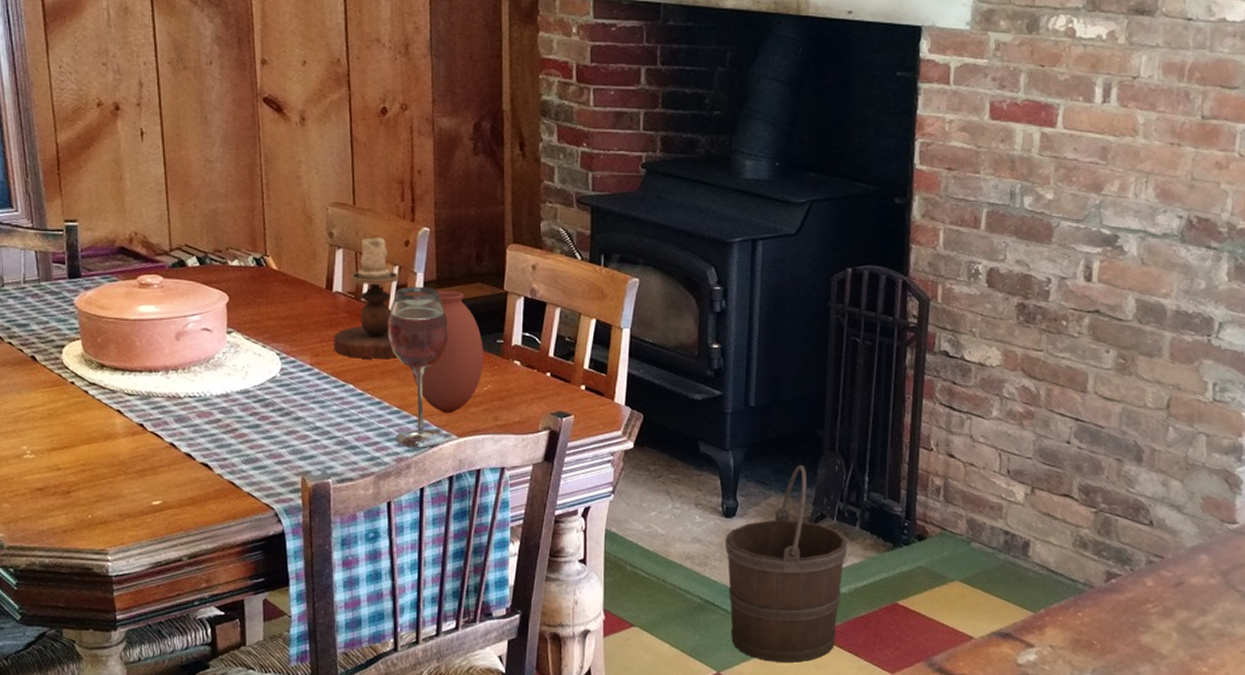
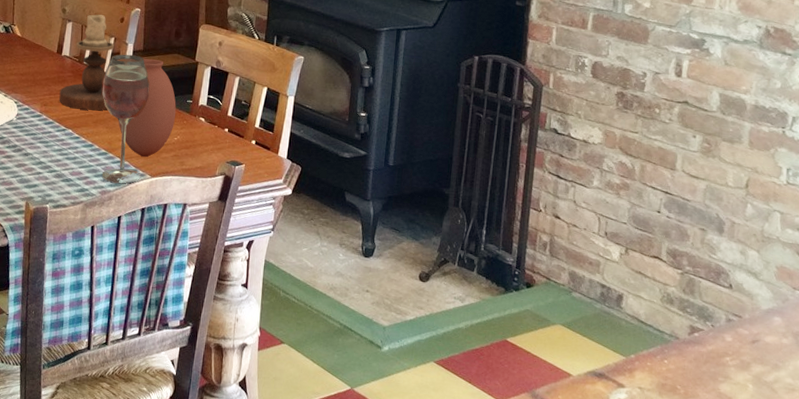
bucket: present [724,465,848,662] -> none [362,217,467,385]

